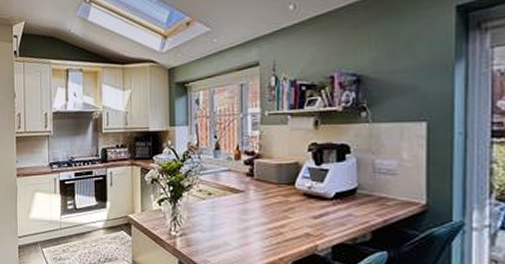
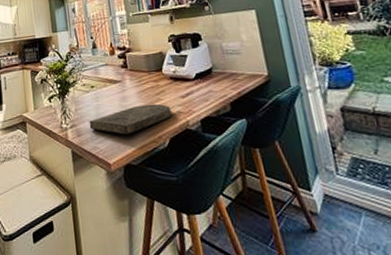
cutting board: none [201,221,299,251] -> present [89,103,172,135]

